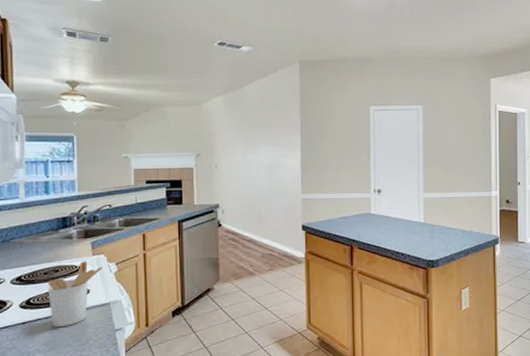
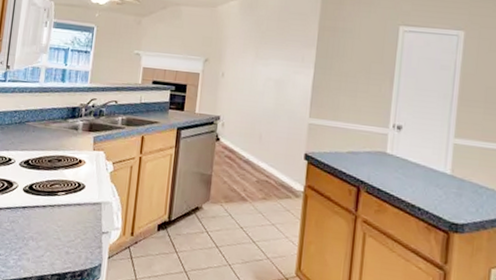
utensil holder: present [47,261,103,328] -> none [47,154,101,219]

